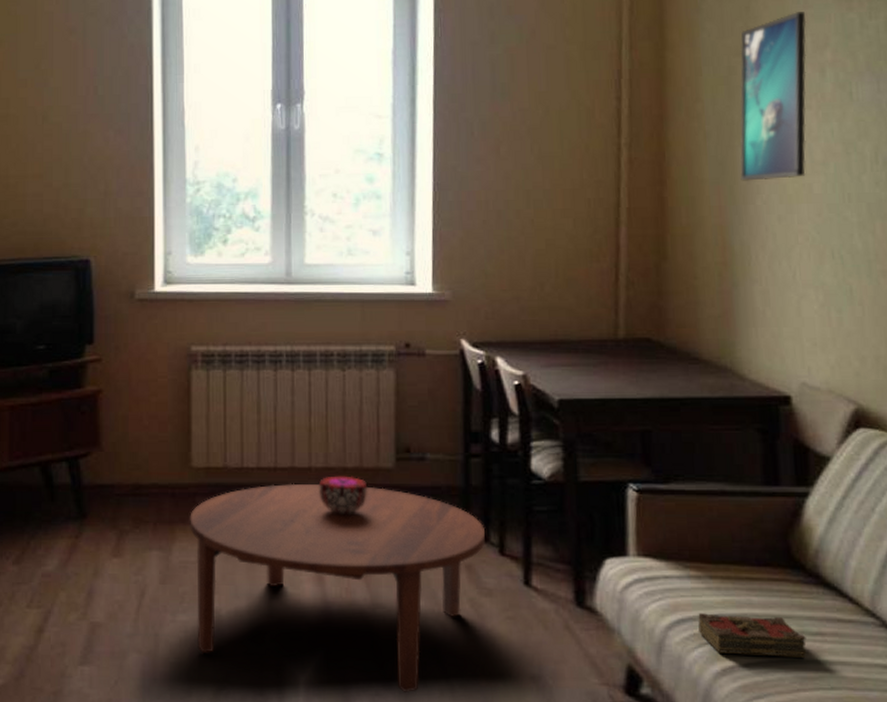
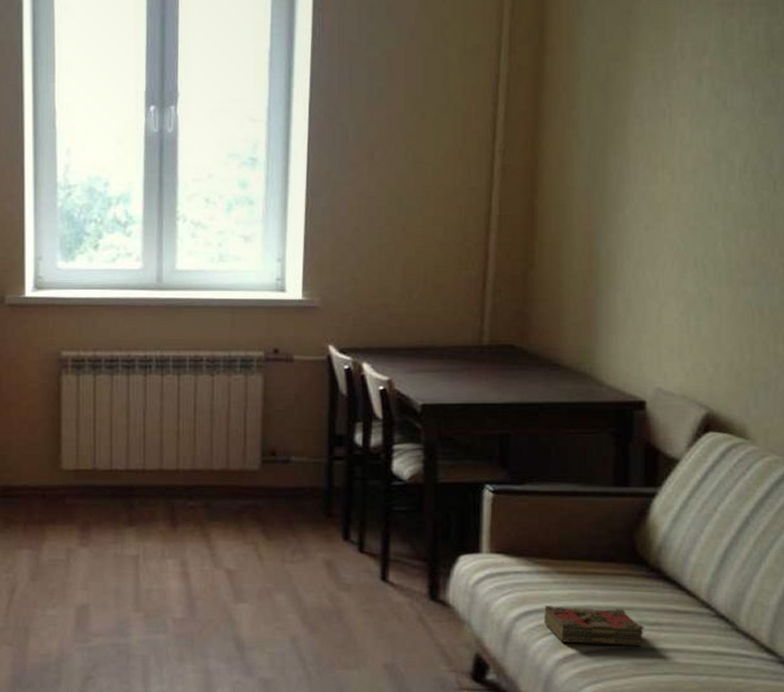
coffee table: present [190,483,485,694] -> none [59,485,345,681]
decorative bowl: present [318,476,368,514] -> none [185,477,234,514]
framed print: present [739,12,807,181] -> none [611,16,687,189]

